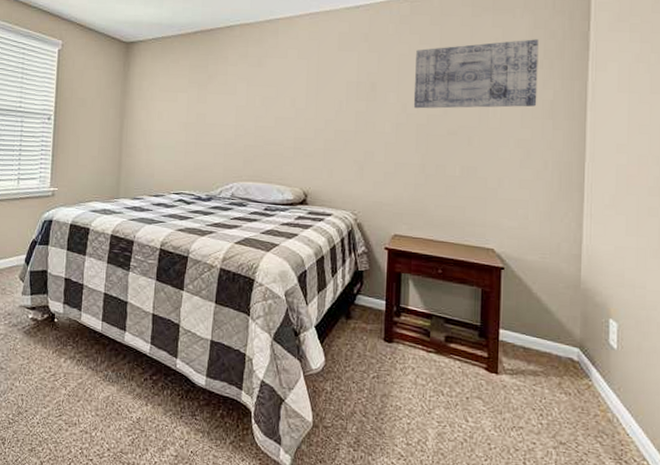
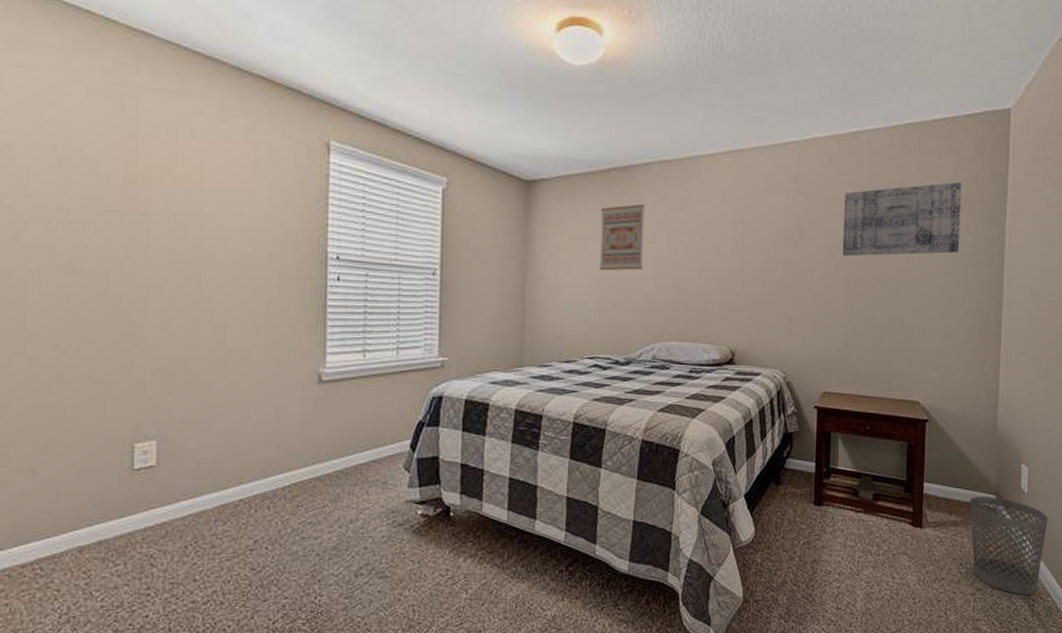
wall art: none [185,61,227,119] -> present [599,204,645,271]
wastebasket: none [551,347,642,456] -> present [970,496,1048,595]

